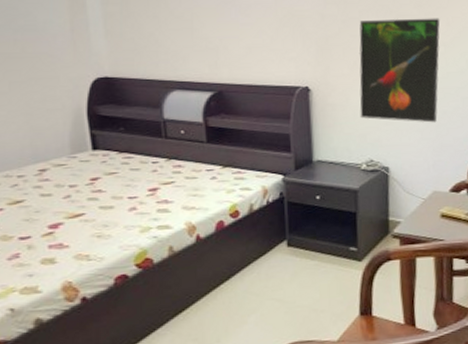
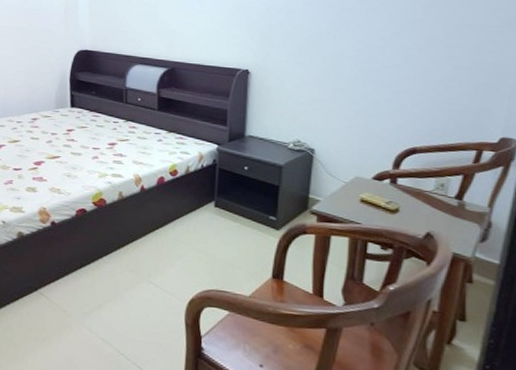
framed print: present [359,18,440,123] -> none [293,12,382,113]

